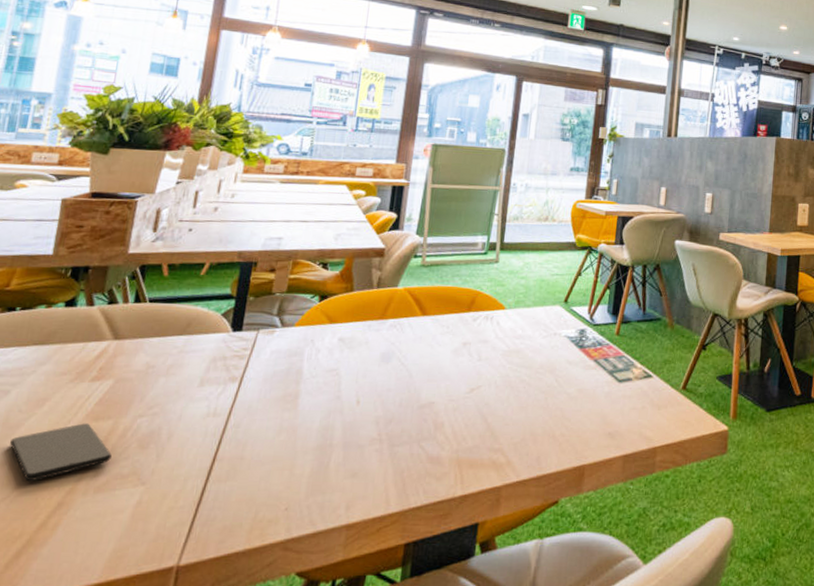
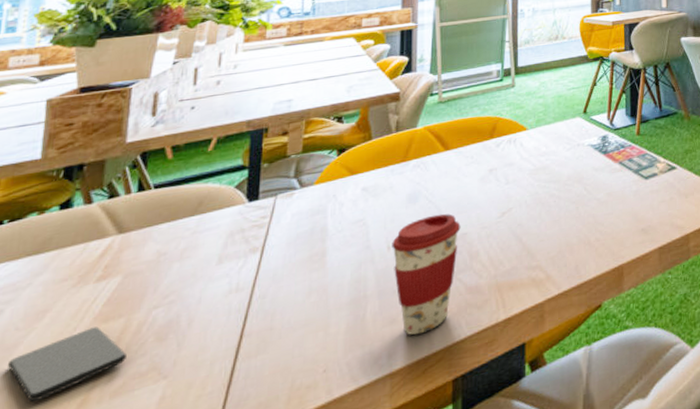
coffee cup: none [360,378,429,493] -> present [392,213,461,336]

